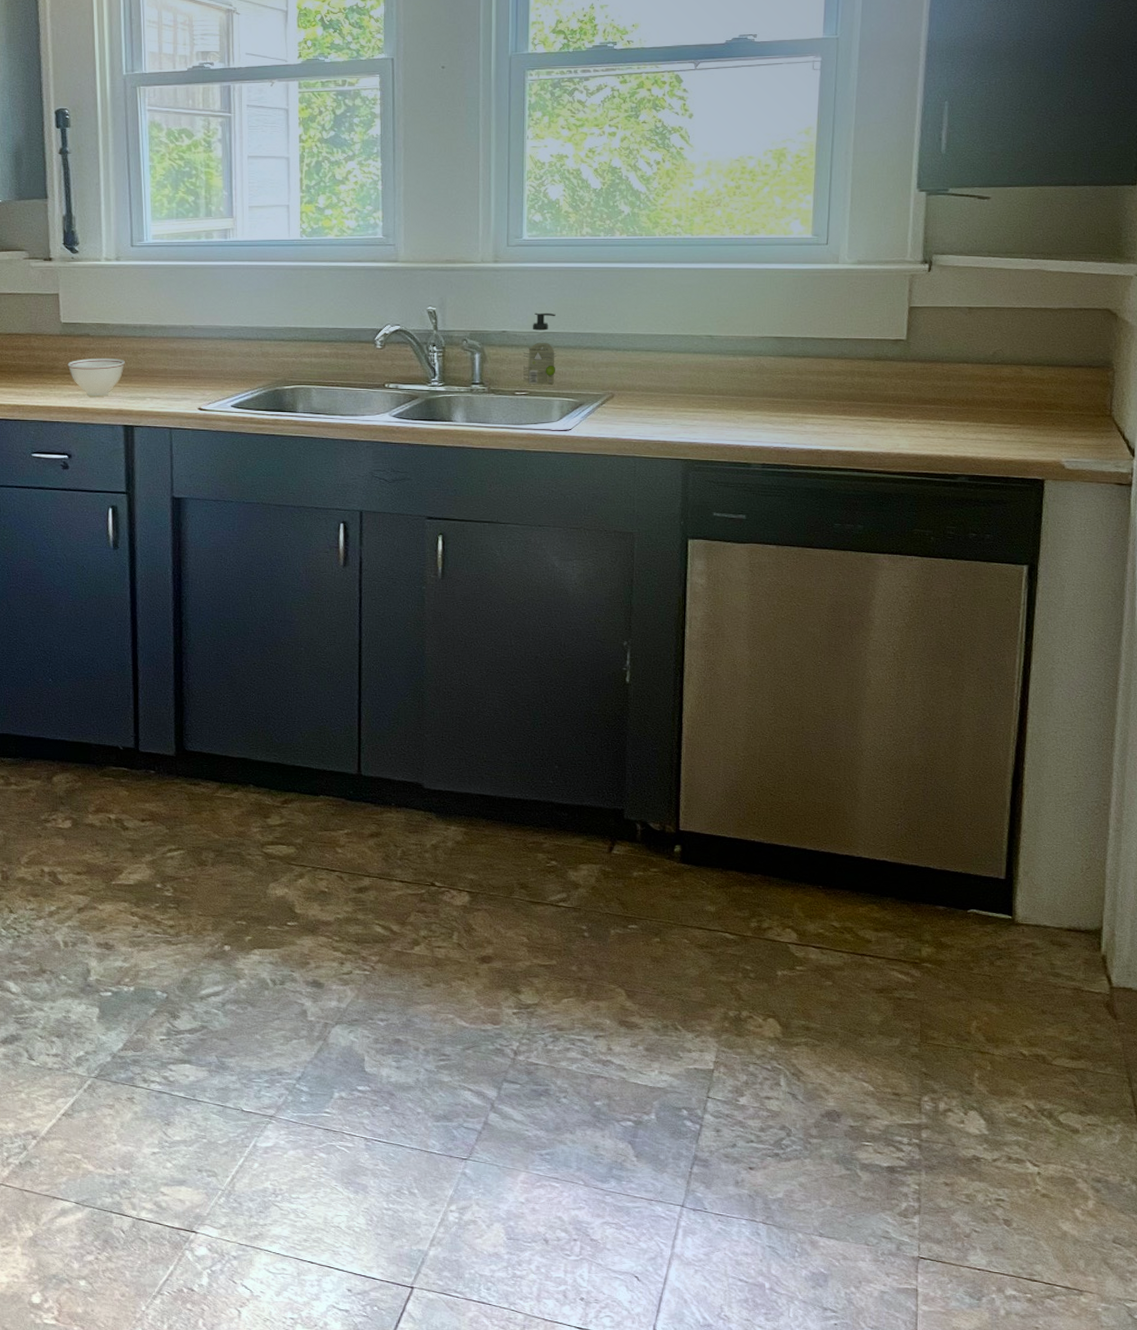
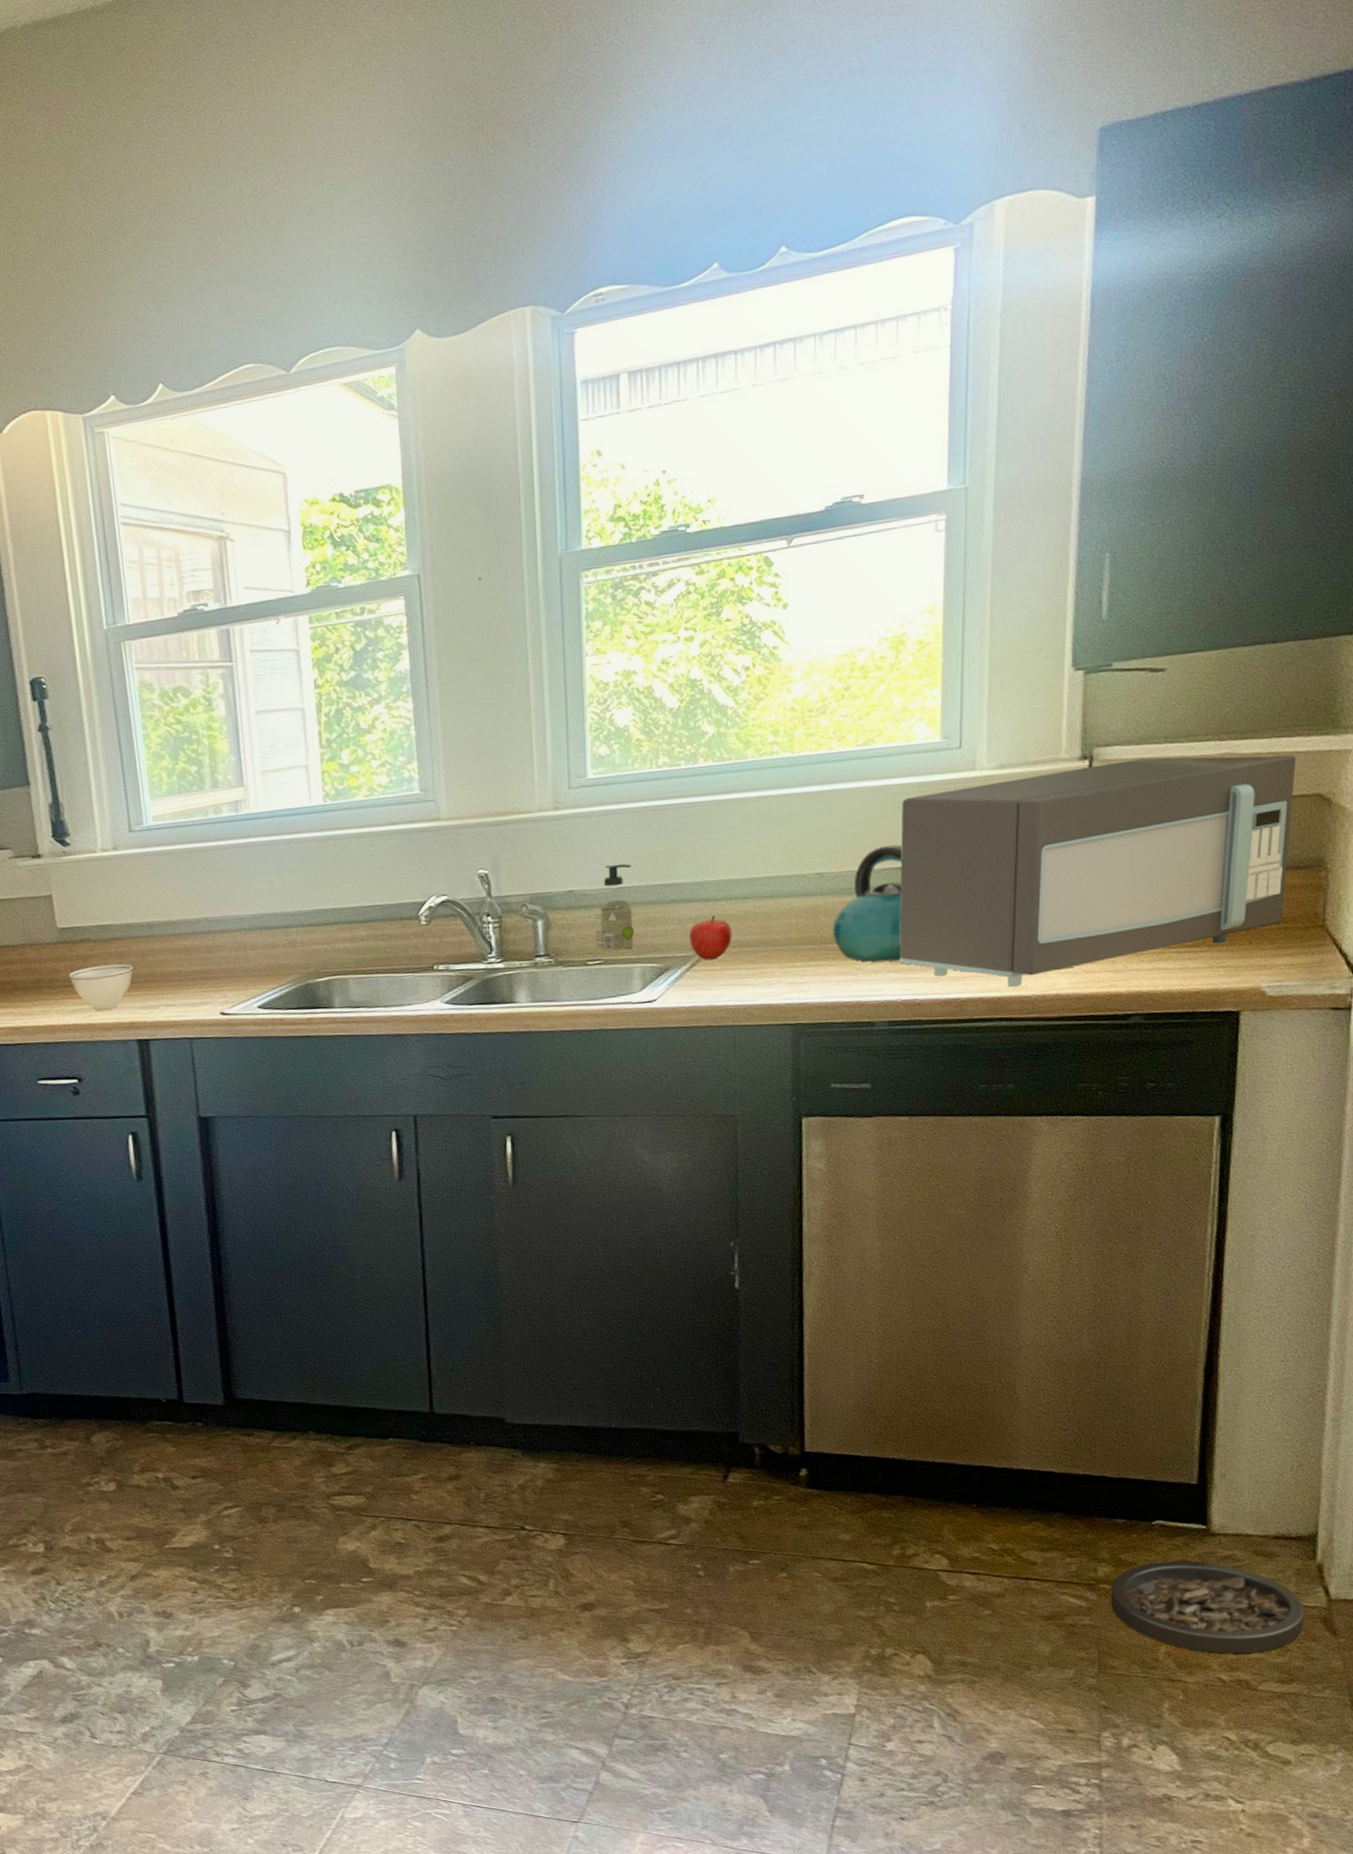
fruit: none [601,363,637,400] -> present [690,915,732,961]
kettle: none [719,318,778,413] -> present [832,844,902,962]
microwave: none [773,266,1091,444] -> present [899,755,1296,987]
pet bowl: none [931,946,1091,1032] -> present [1110,1560,1305,1654]

